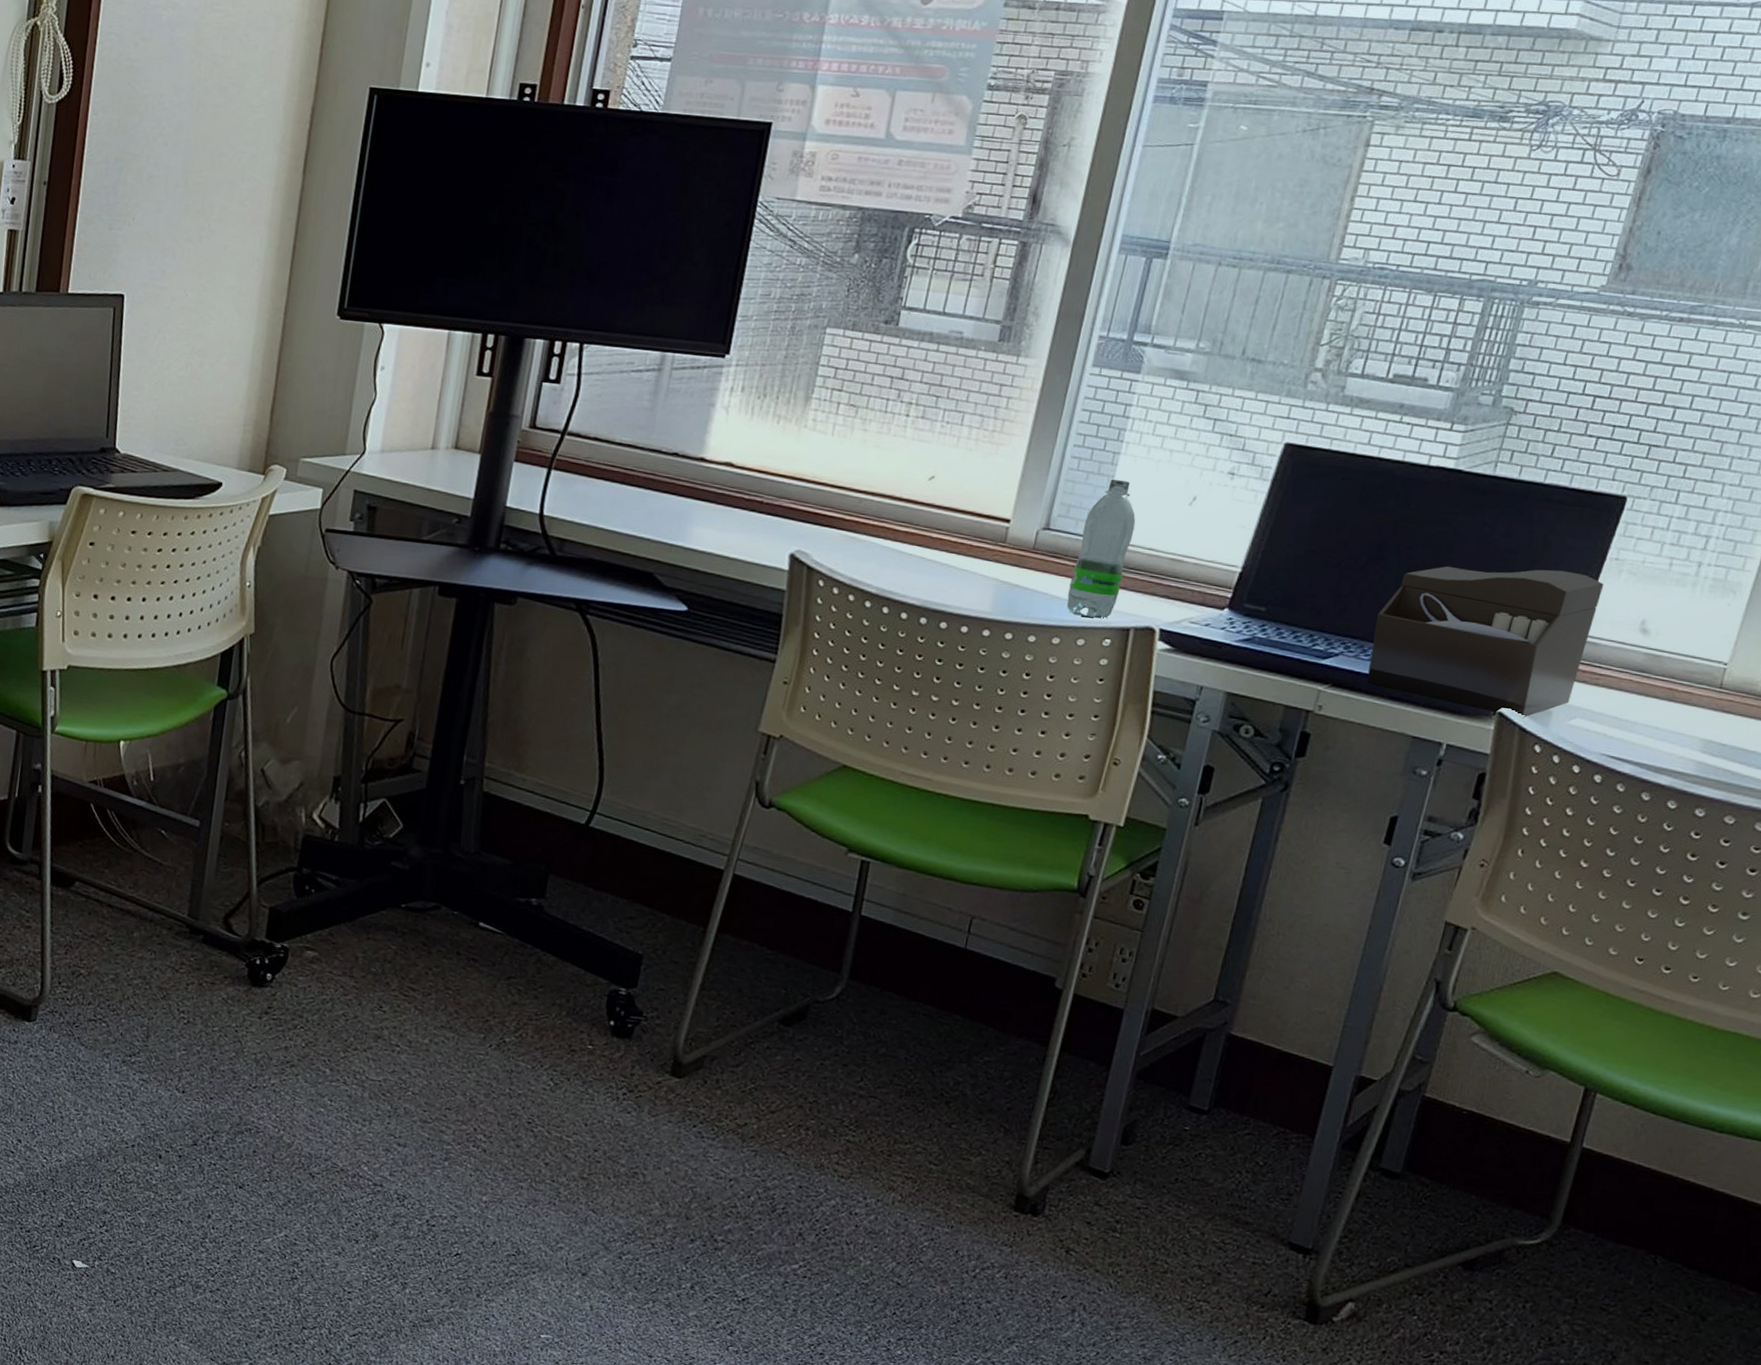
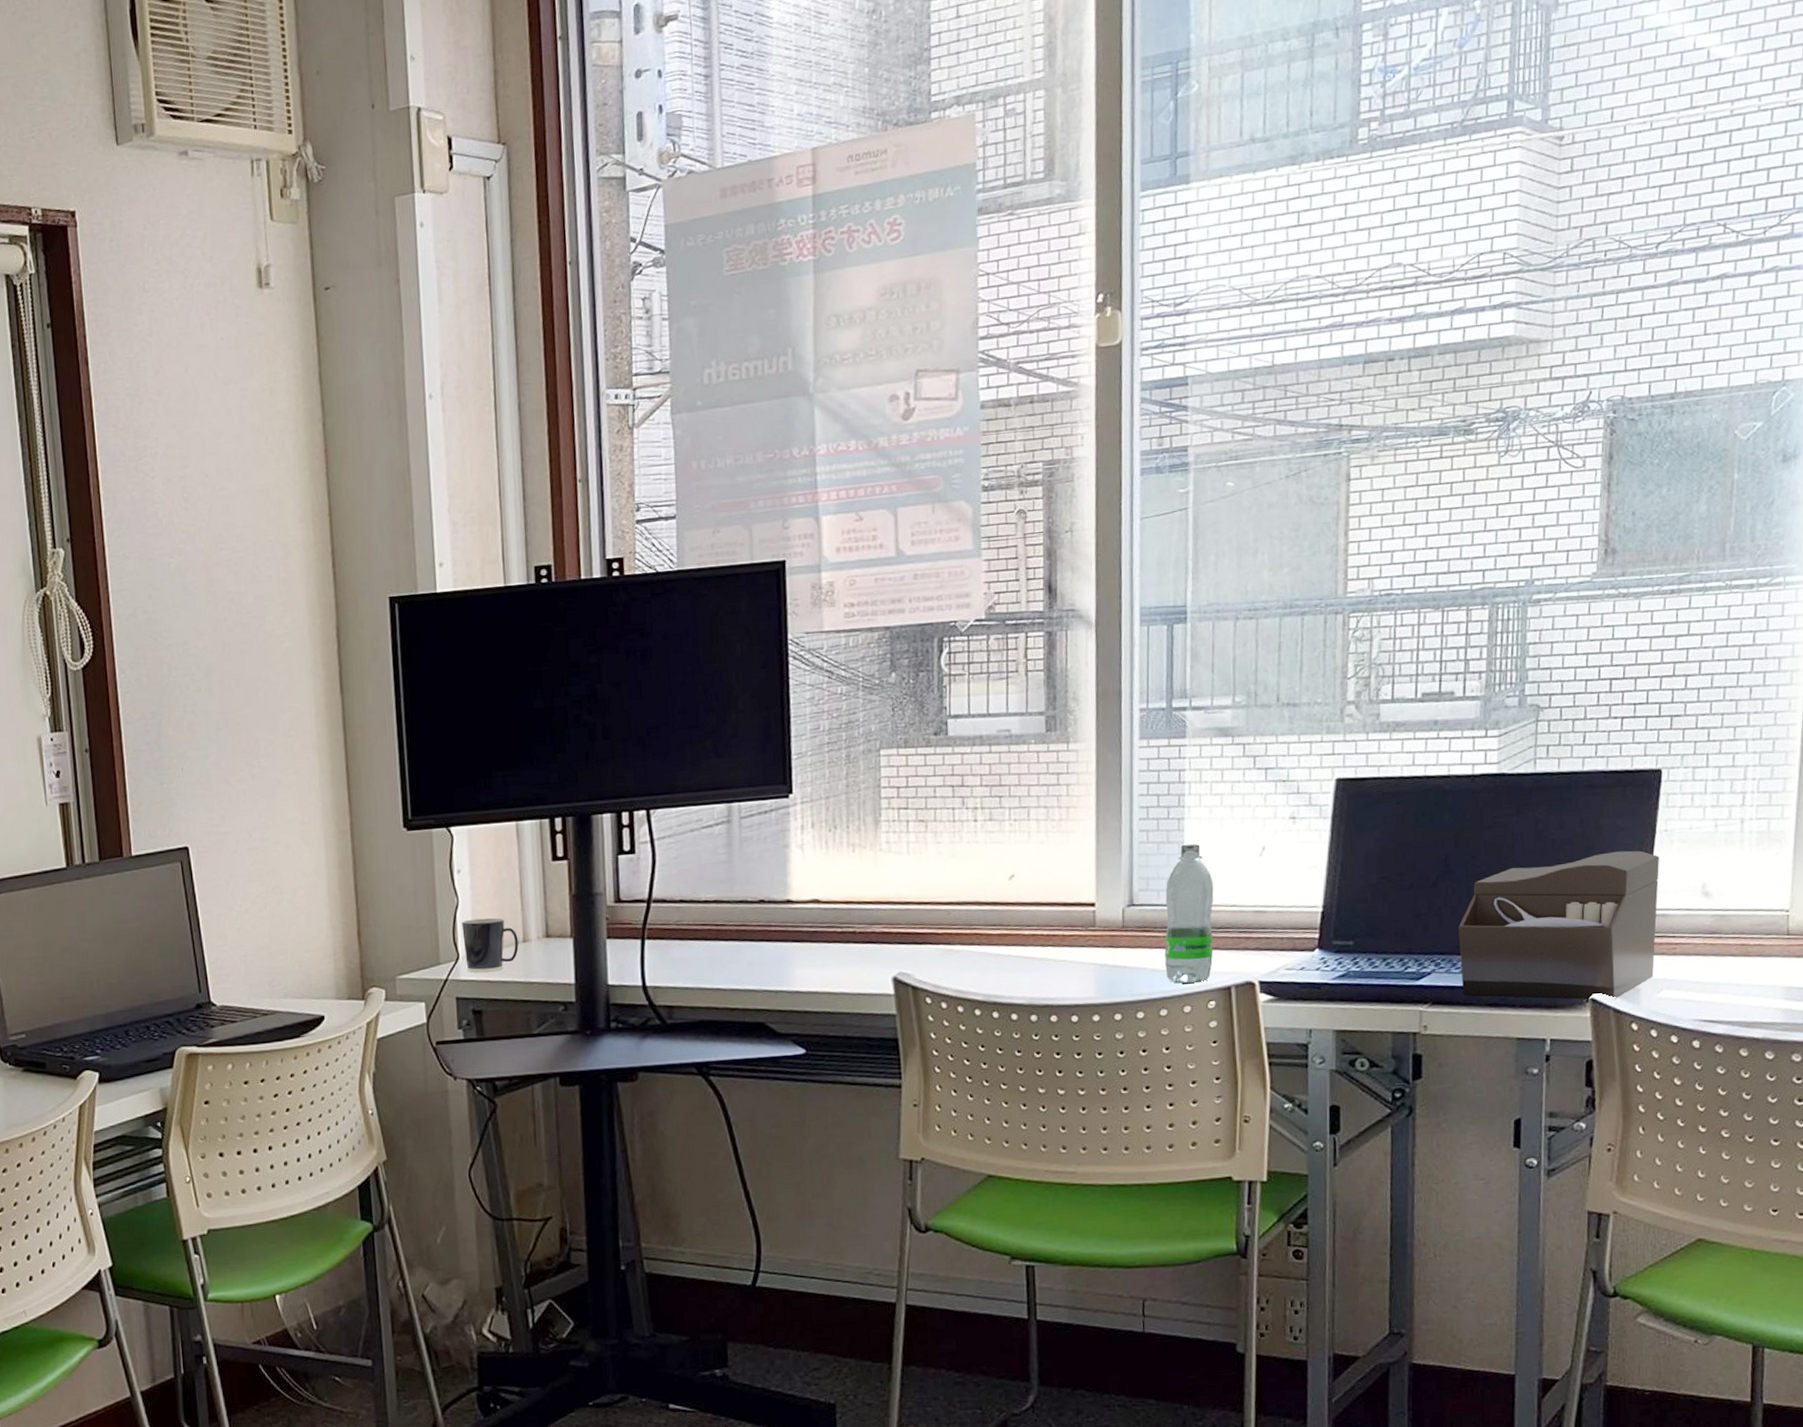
mug: none [370,417,427,473] -> present [462,918,519,974]

